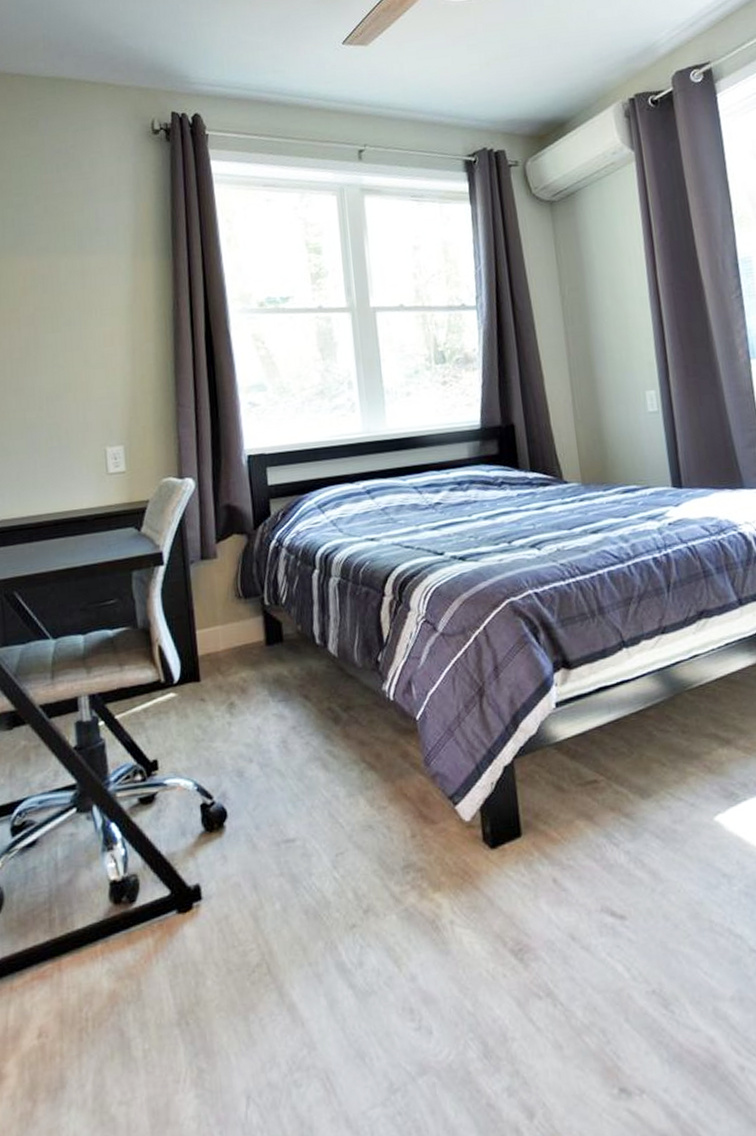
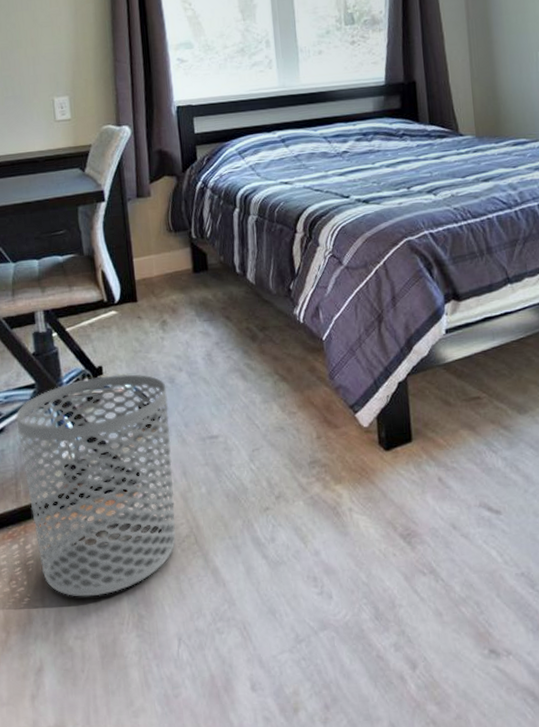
waste bin: none [52,768,245,1050] -> present [16,374,176,597]

